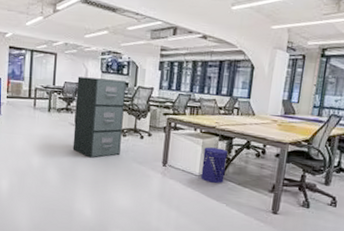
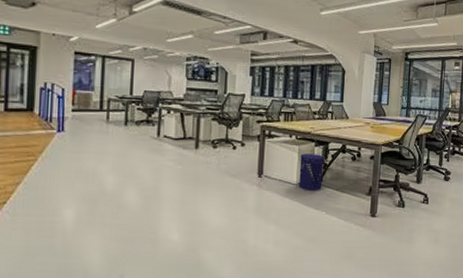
filing cabinet: present [72,76,126,158] -> none [155,84,215,175]

